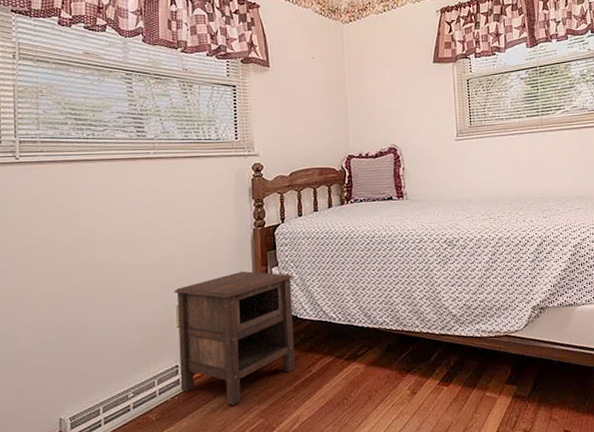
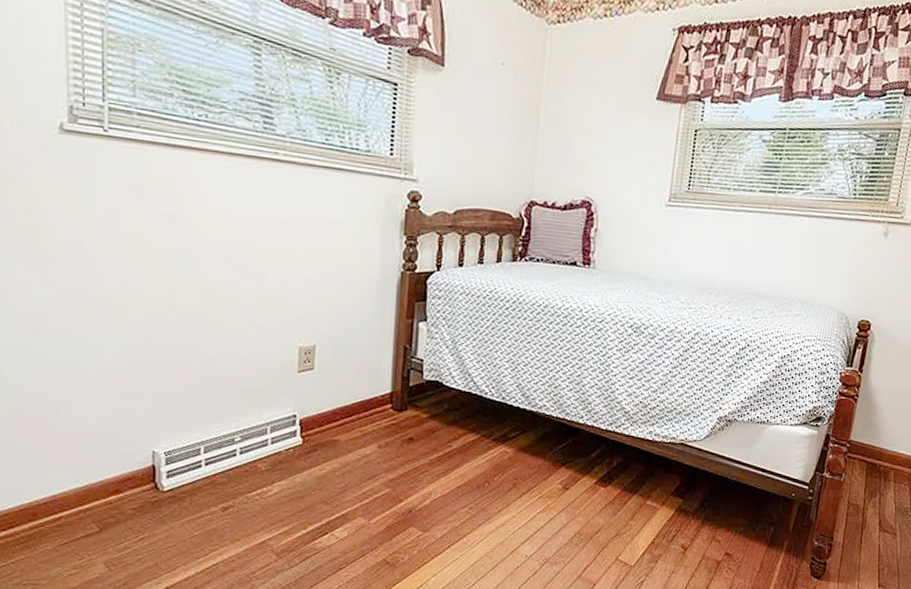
nightstand: present [174,271,296,406] -> none [297,320,444,469]

